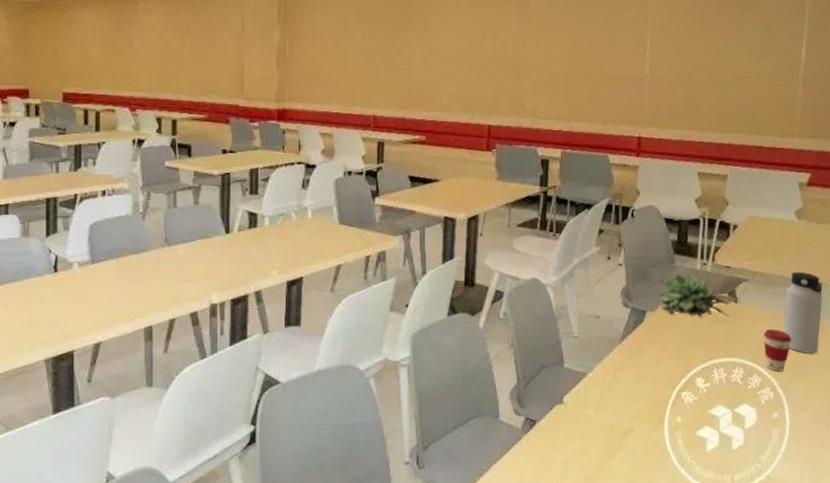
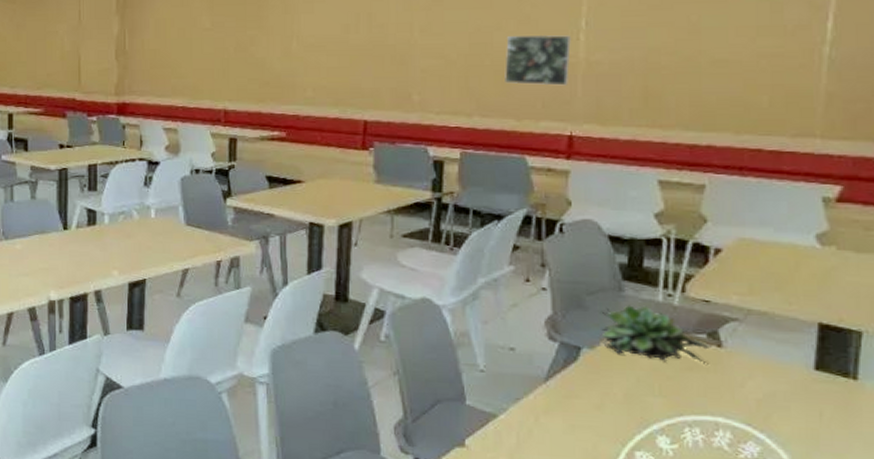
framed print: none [594,53,640,96] -> present [504,34,571,86]
coffee cup: present [763,329,792,372] -> none [764,385,812,442]
water bottle: present [784,271,822,353] -> none [797,313,863,423]

